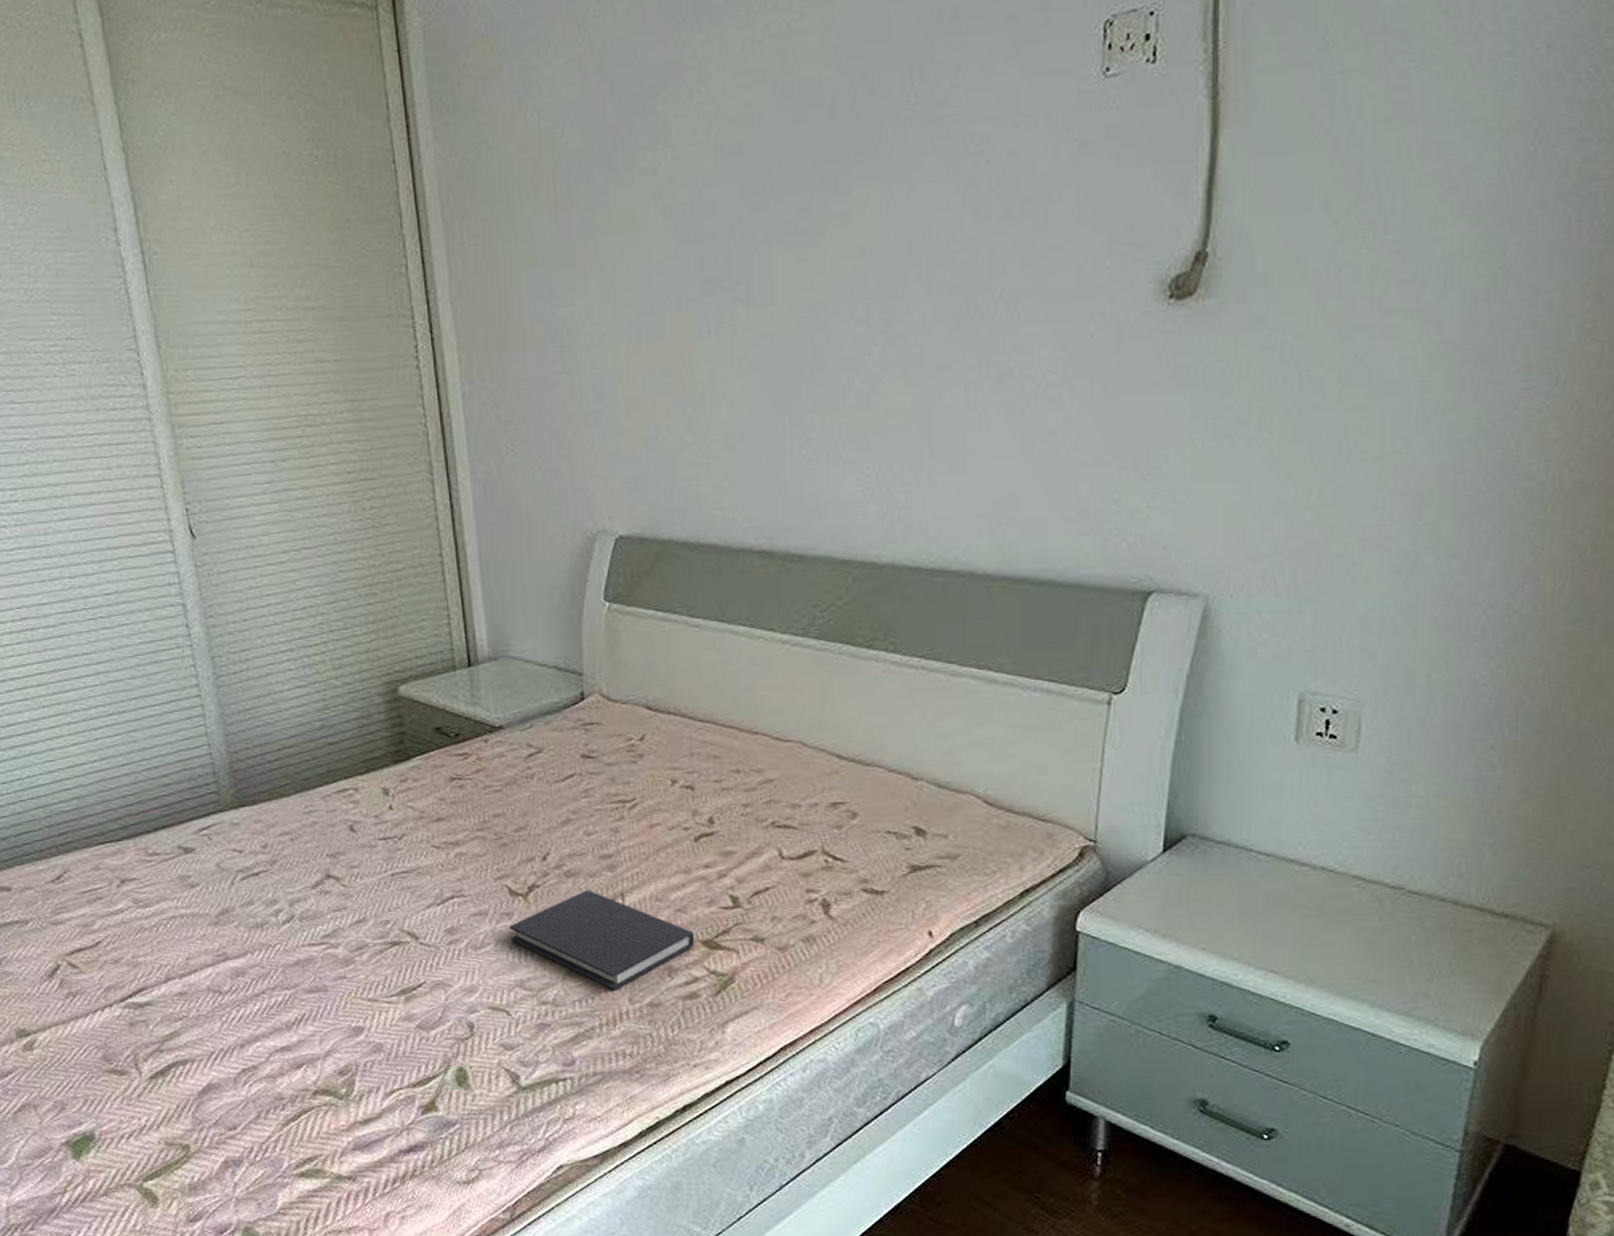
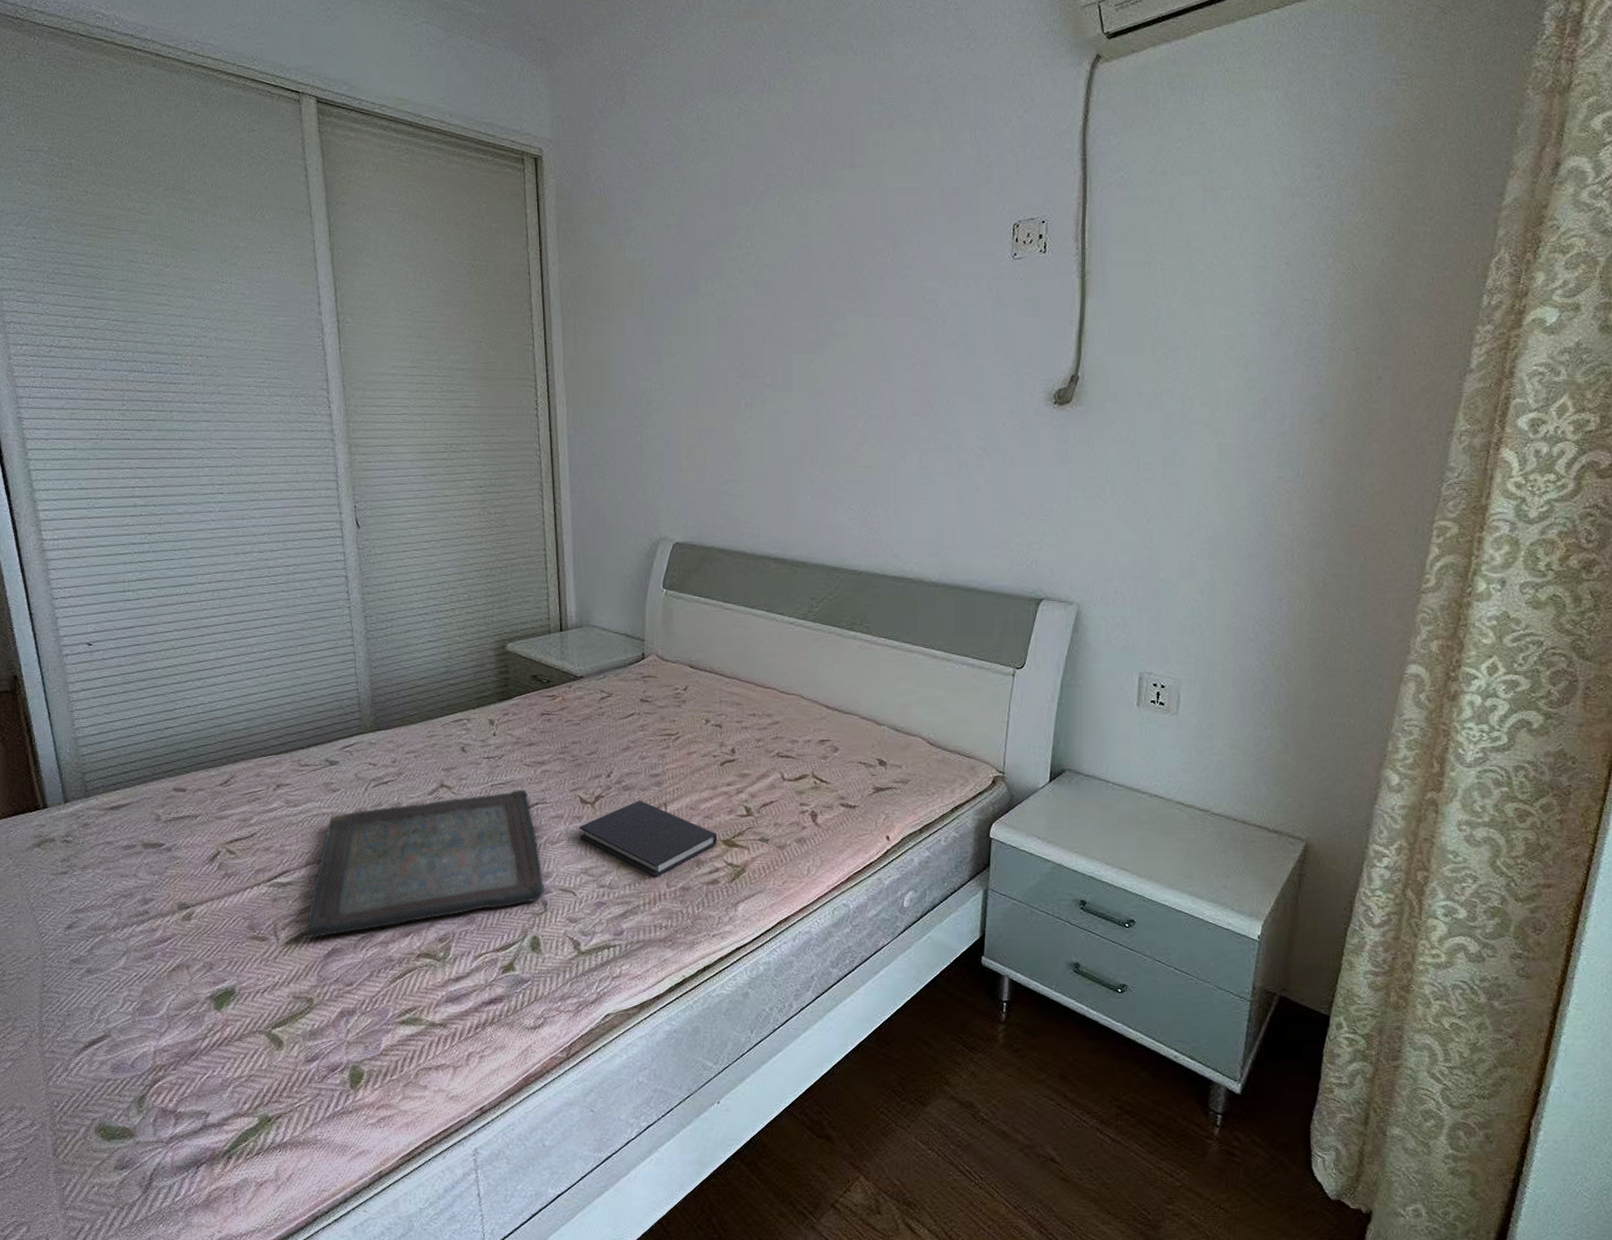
serving tray: none [172,880,469,1071] -> present [305,790,544,938]

